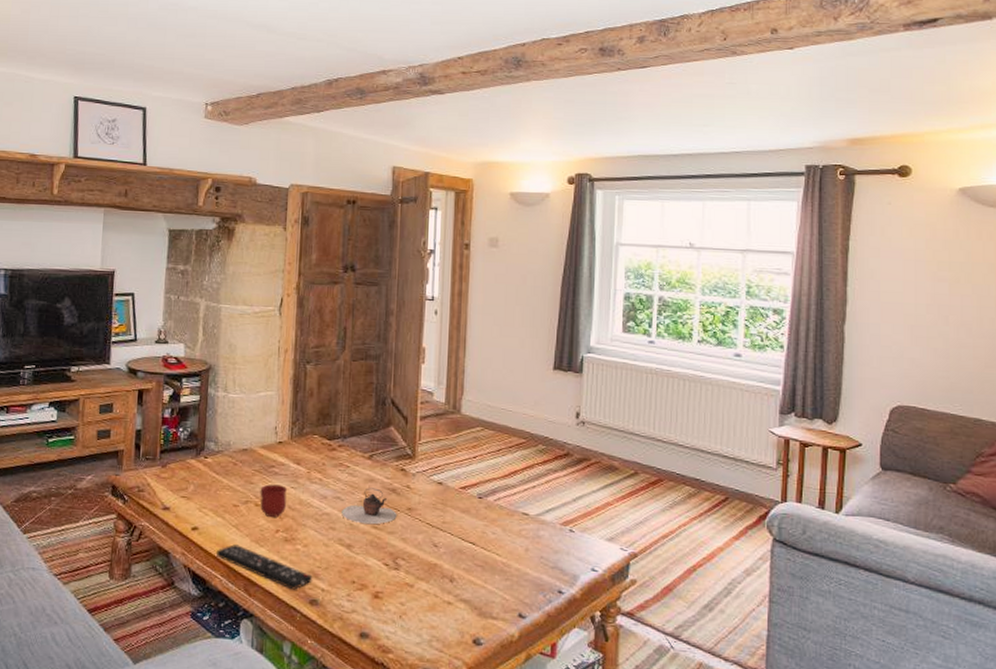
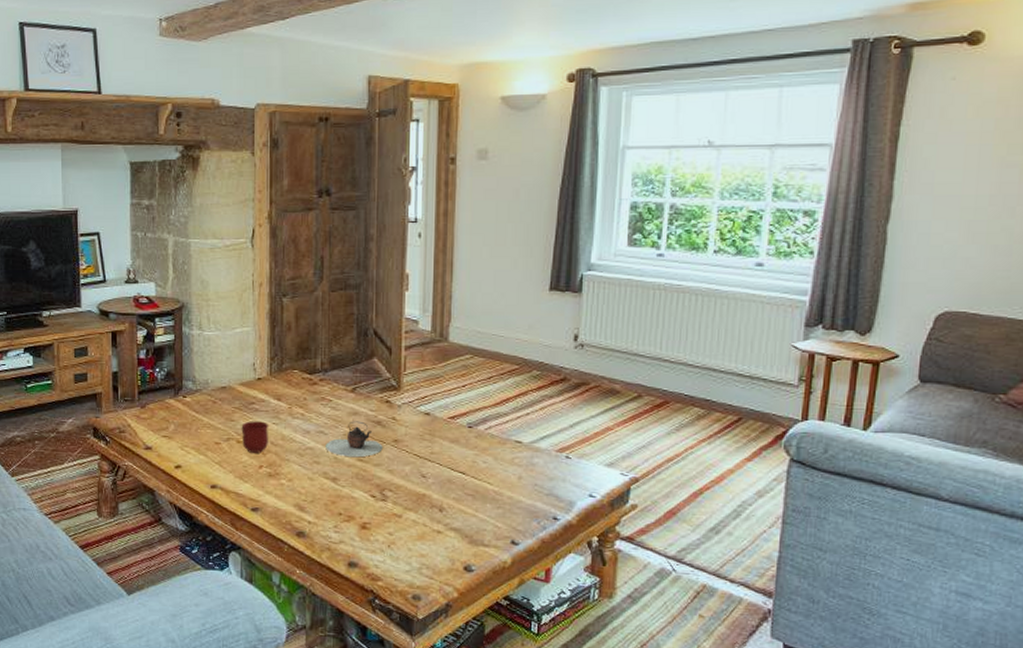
remote control: present [216,544,313,590] -> none [201,481,299,523]

